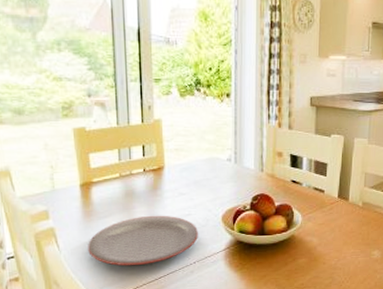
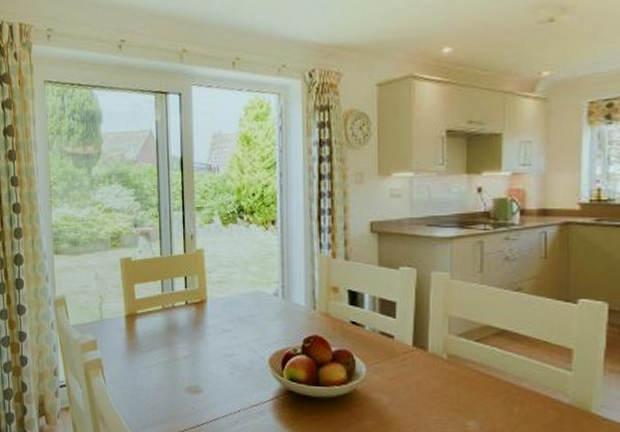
plate: present [88,215,199,266] -> none [131,352,244,408]

